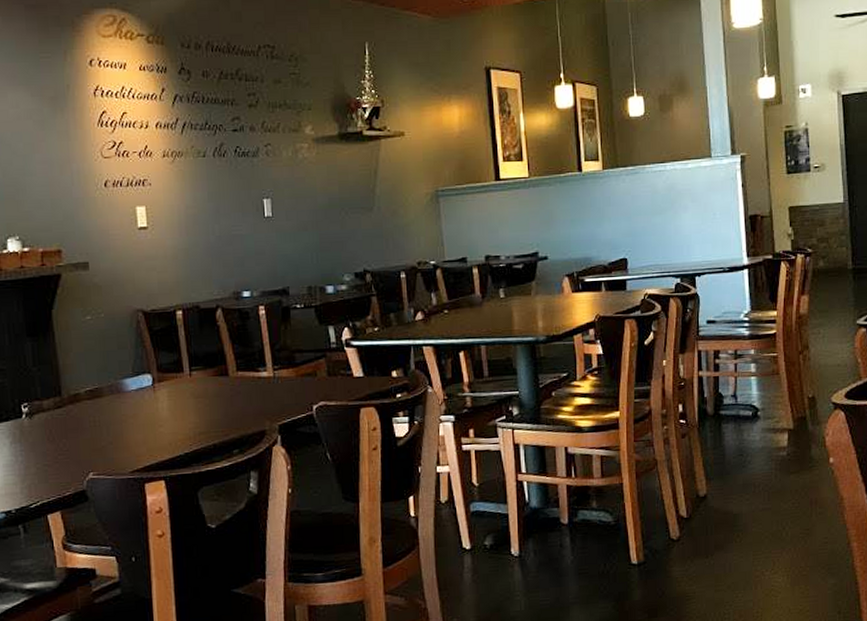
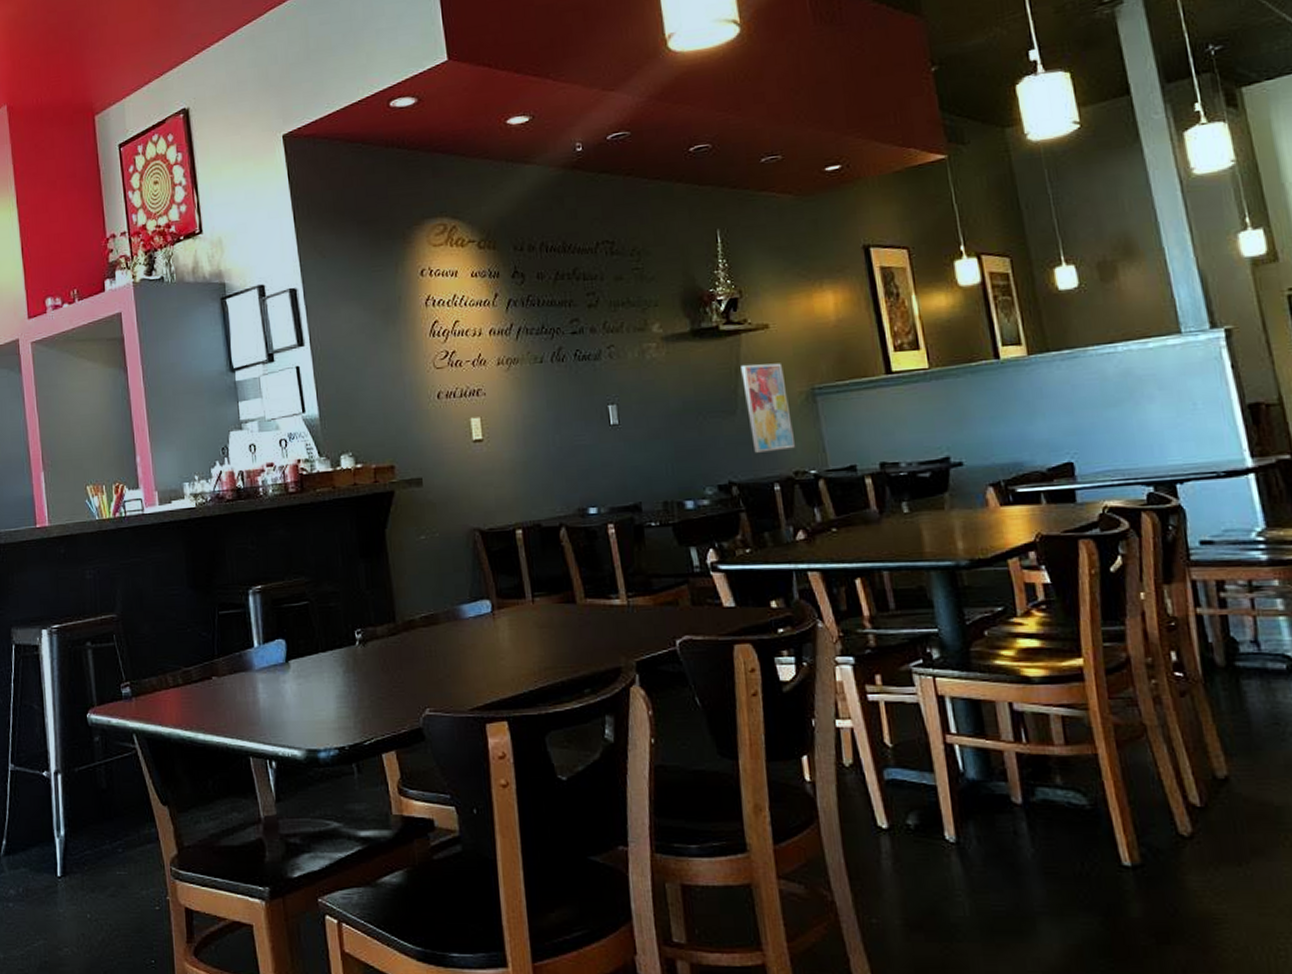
wall art: none [379,167,420,245] -> present [741,363,796,453]

